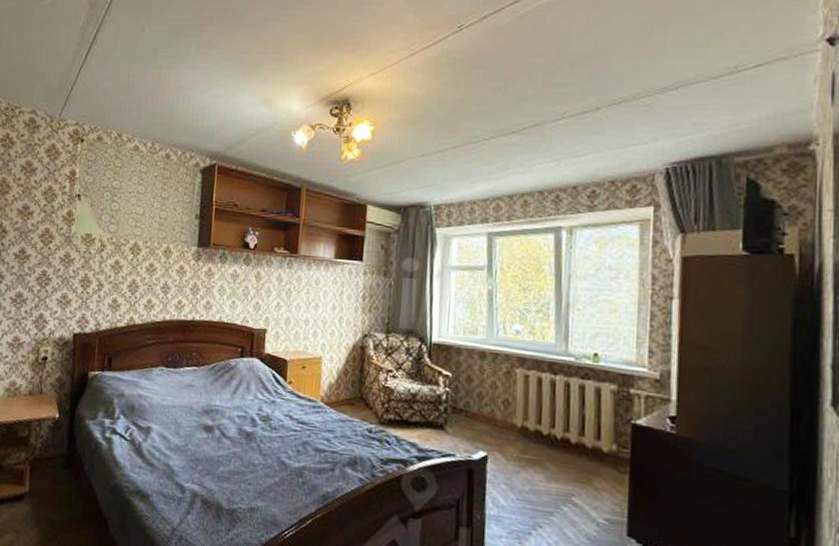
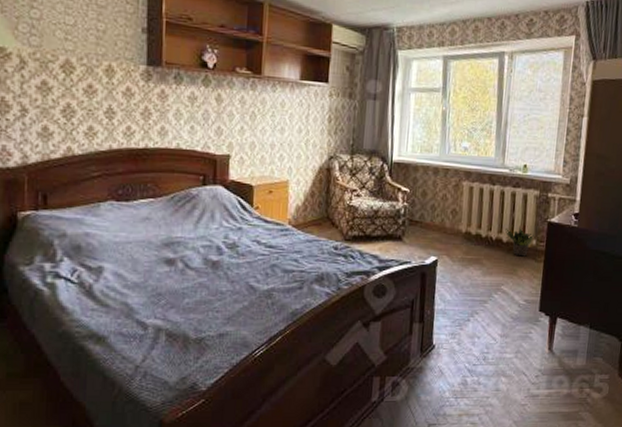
potted plant: none [572,426,613,464] -> present [504,227,534,257]

